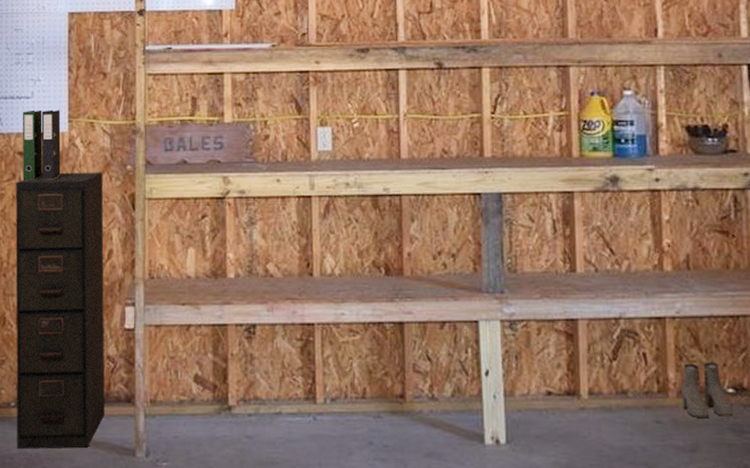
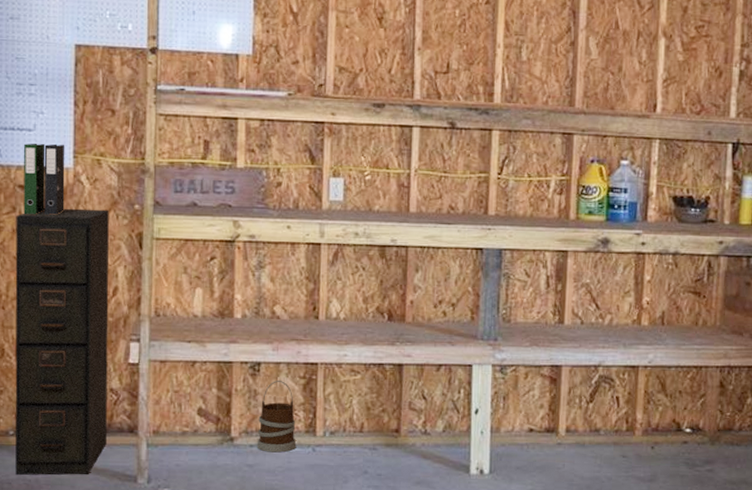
wooden bucket: none [255,343,297,422] -> present [256,381,297,453]
boots: present [681,362,734,417] -> none [646,405,689,453]

